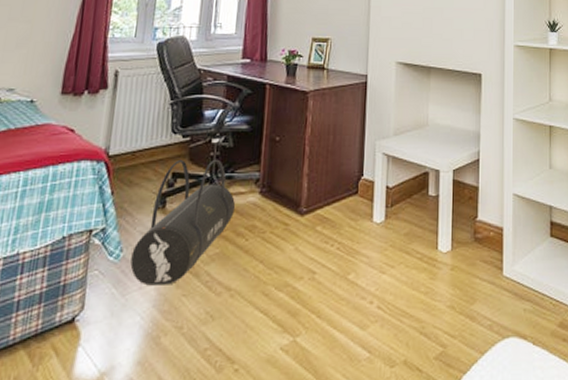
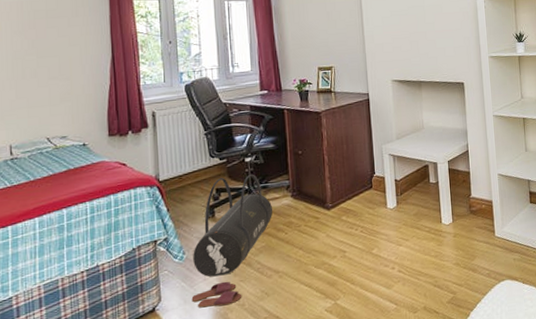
slippers: none [120,293,182,326] -> present [191,281,242,308]

